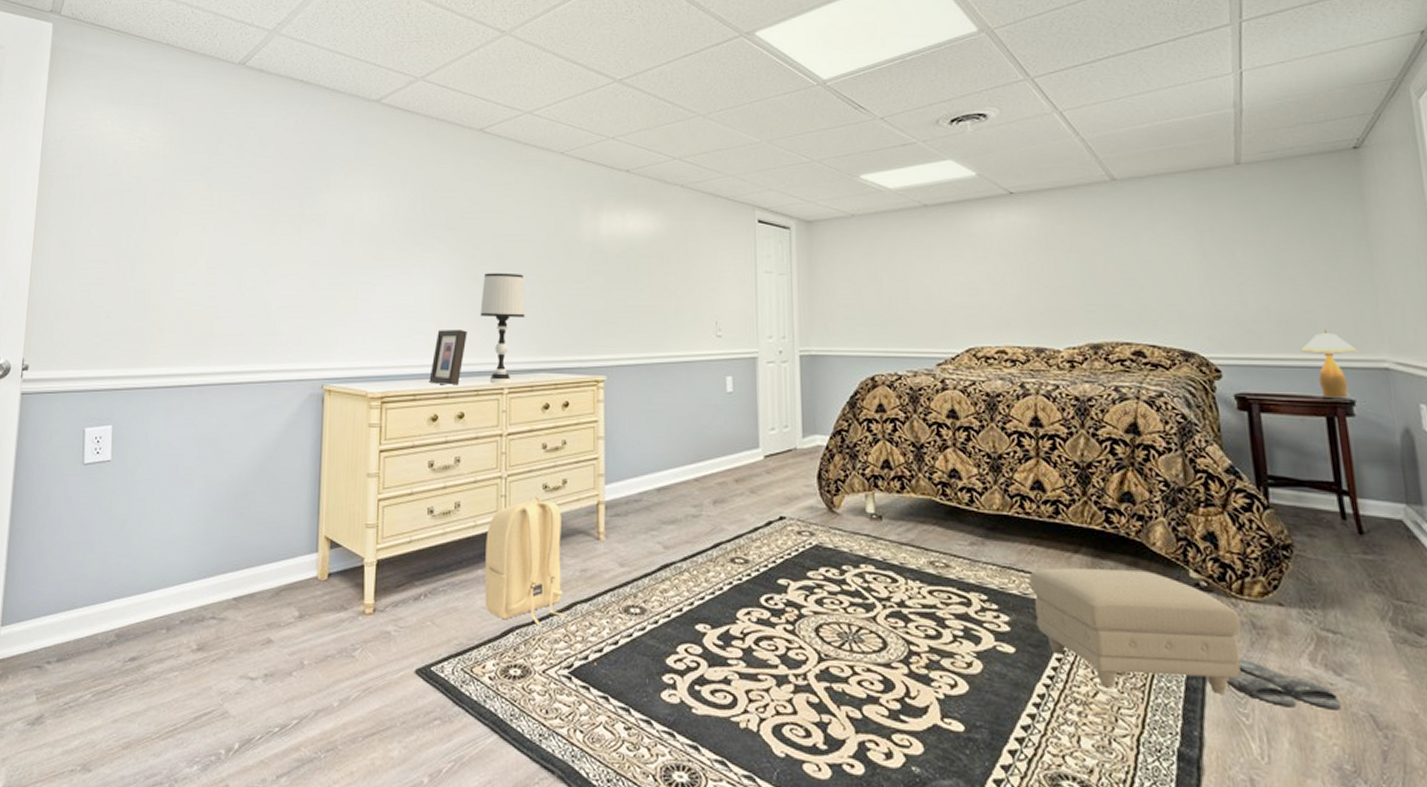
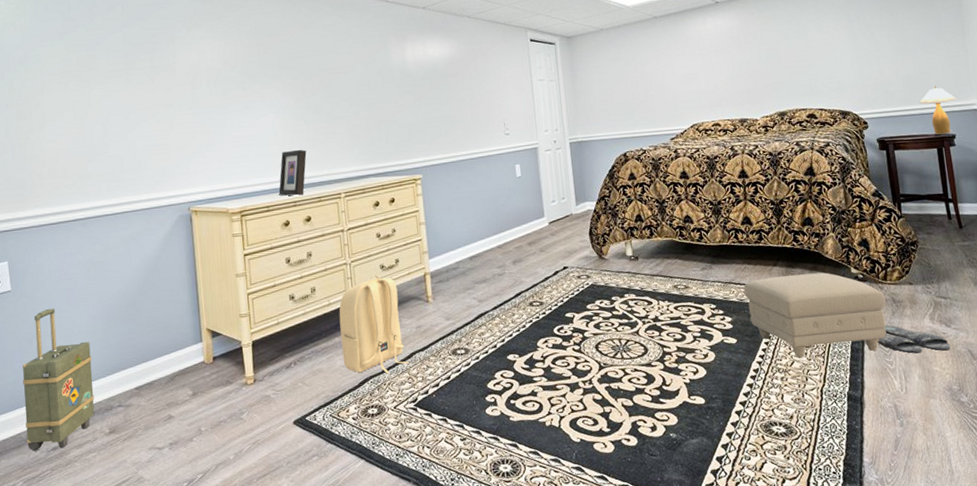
suitcase: none [103,487,190,659] -> present [23,308,94,451]
table lamp: present [480,273,525,385] -> none [315,99,352,191]

